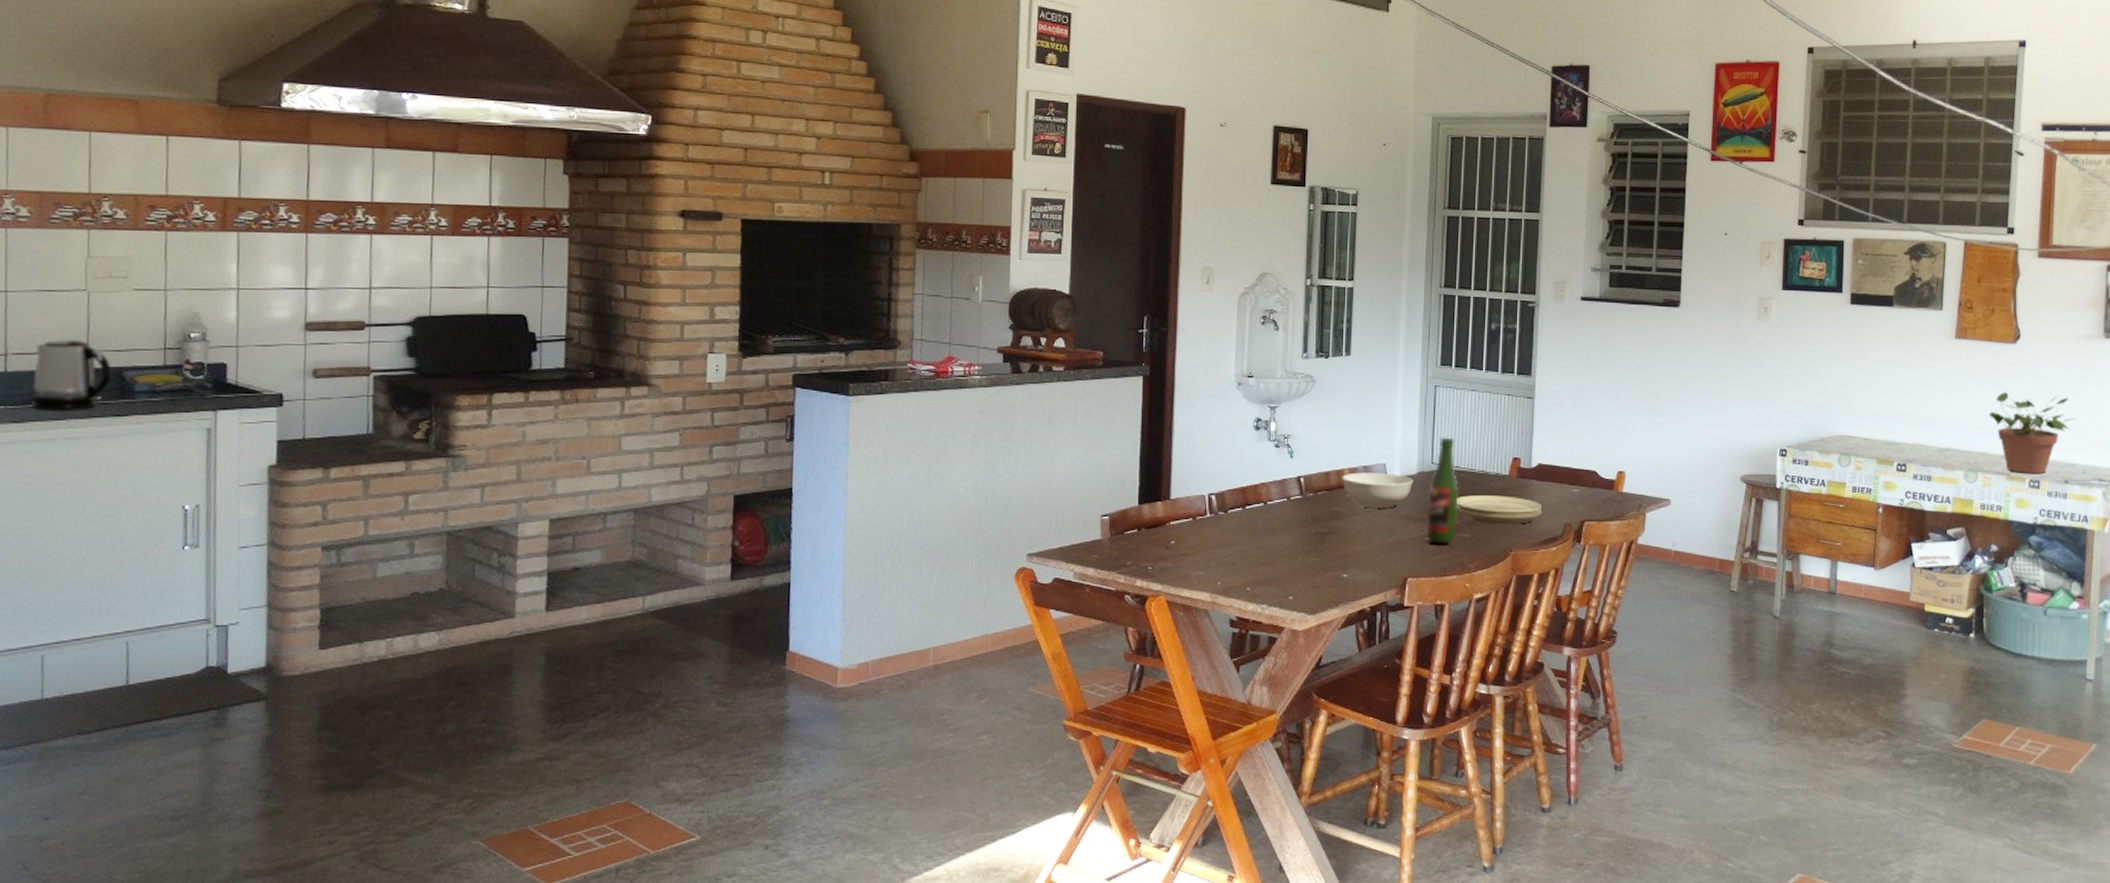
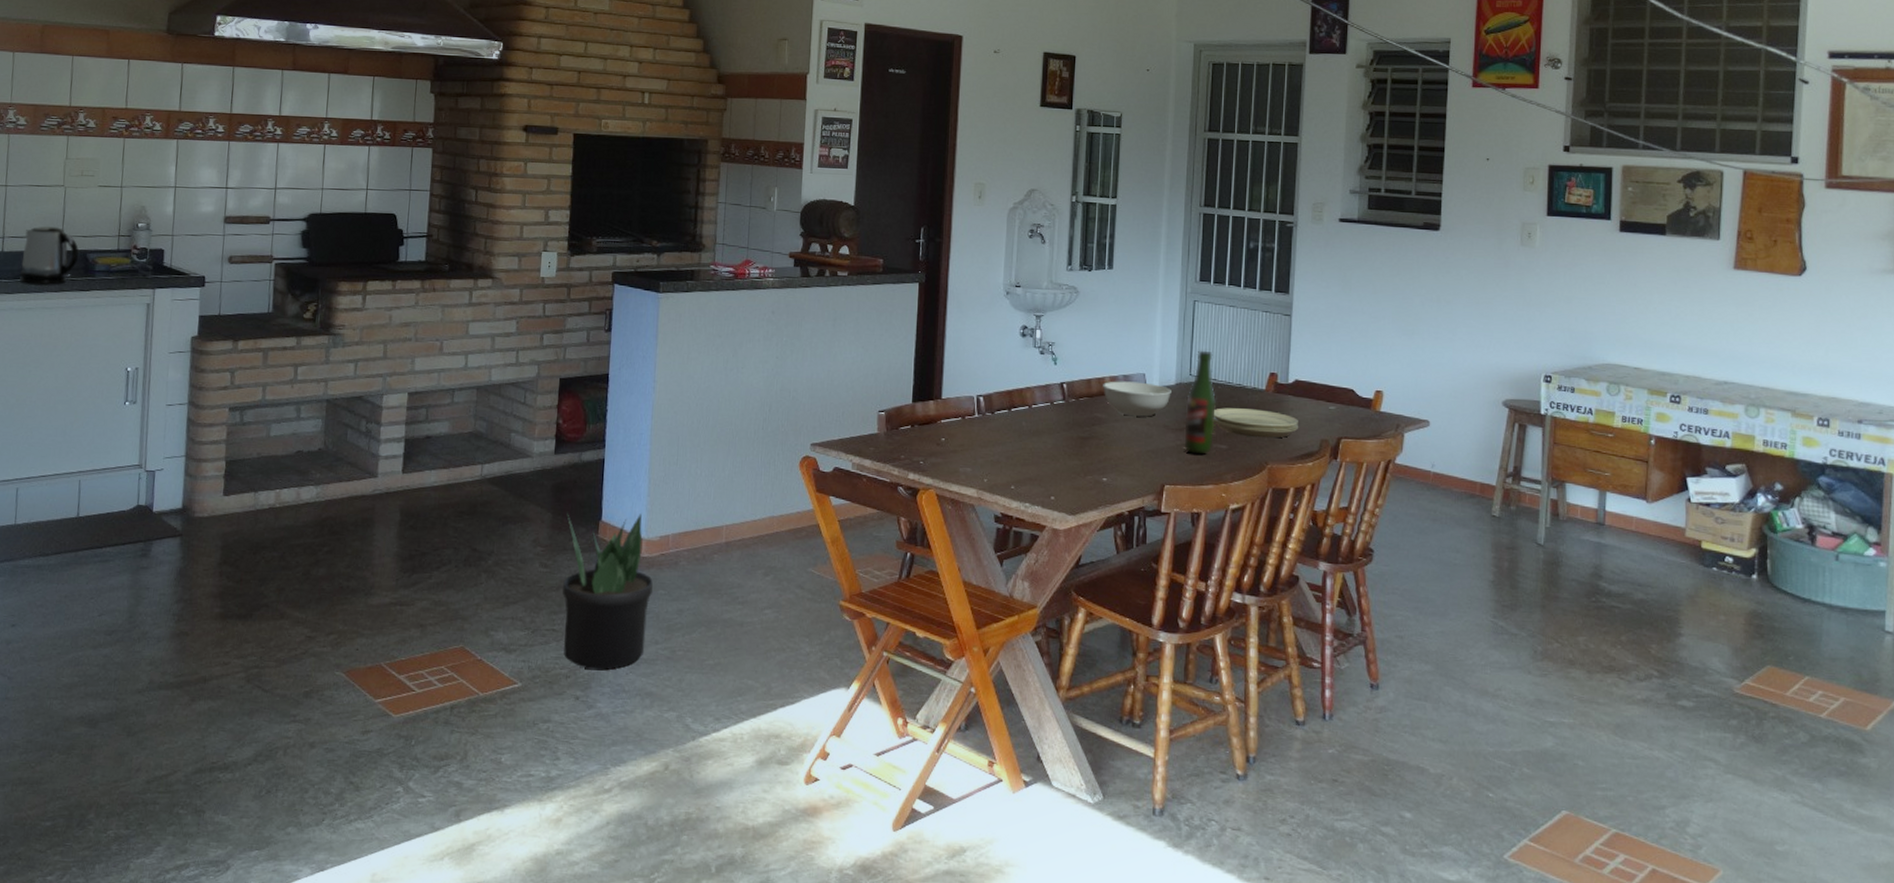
planter: none [746,640,851,814] -> present [562,513,653,669]
potted plant: present [1989,391,2077,474] -> none [1772,325,1872,413]

